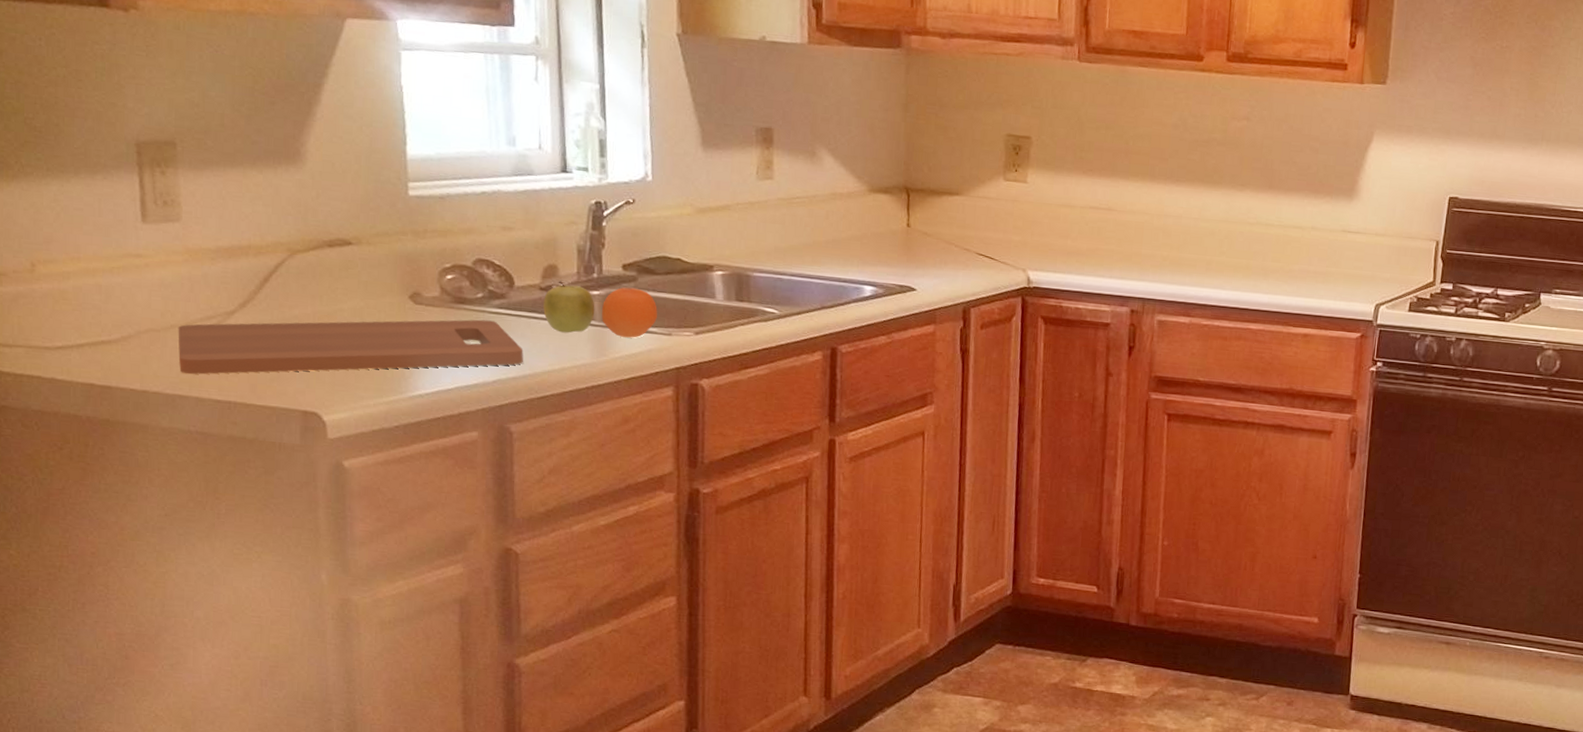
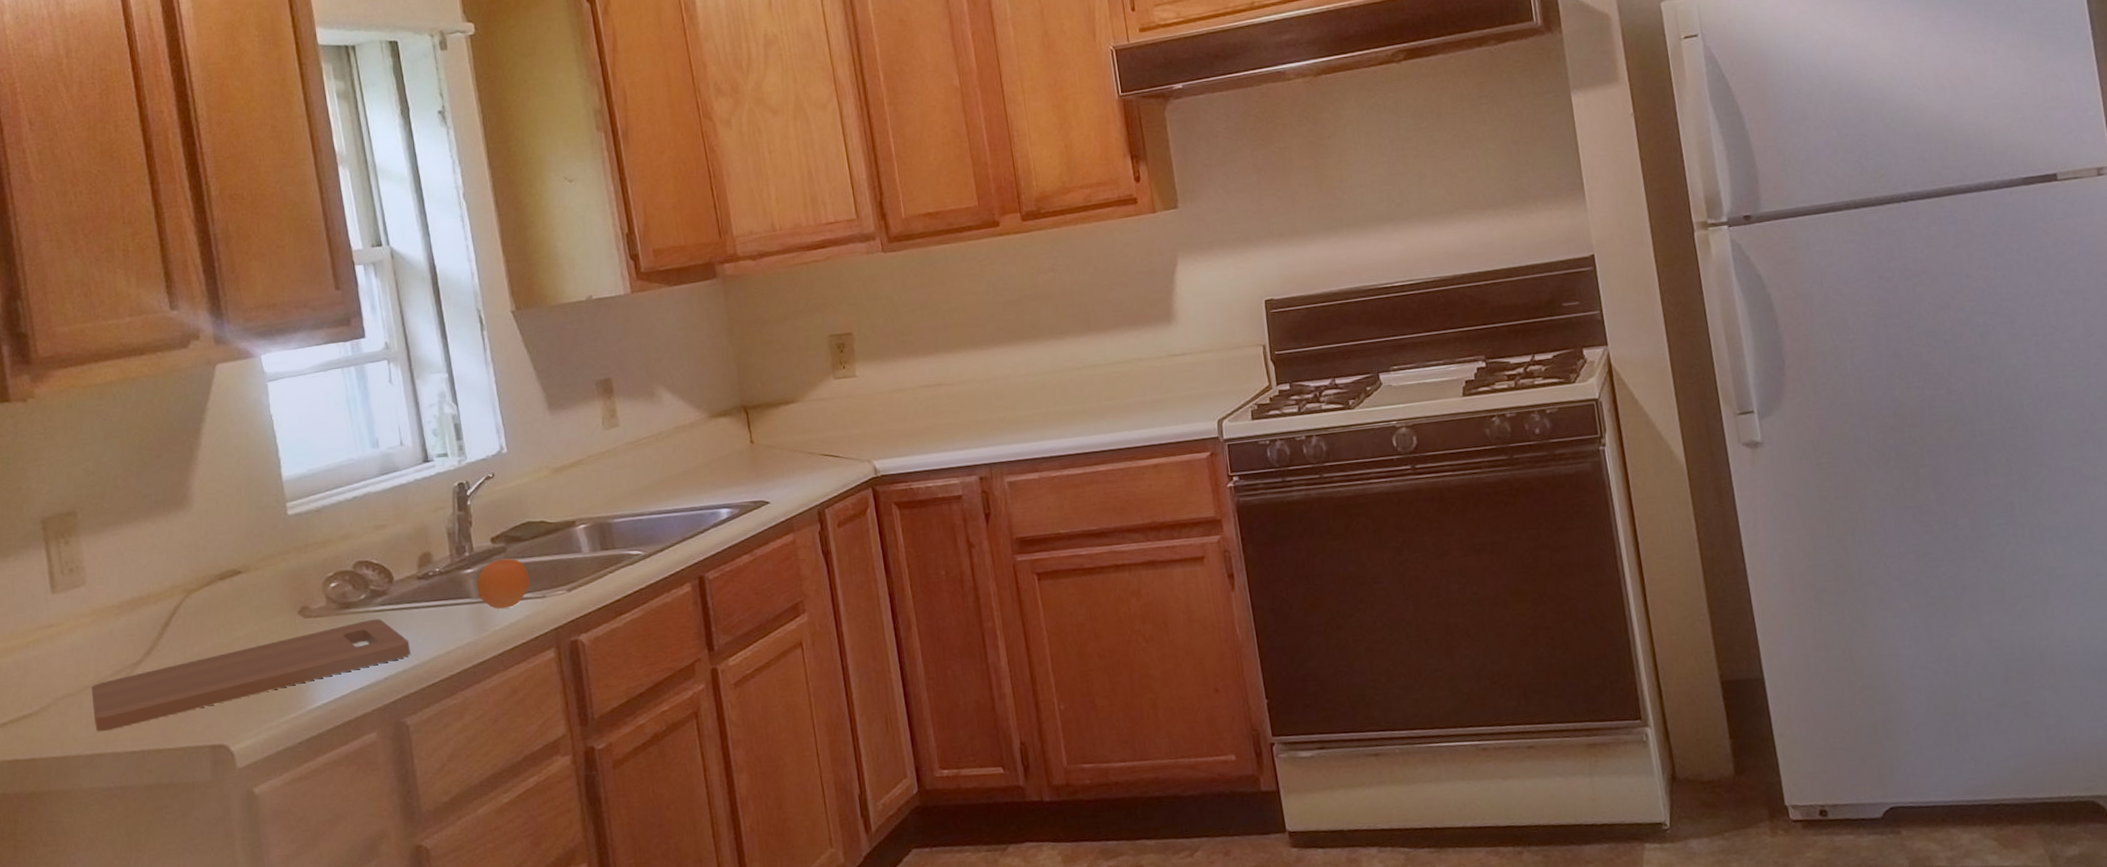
fruit: present [543,281,595,333] -> none [422,566,472,617]

